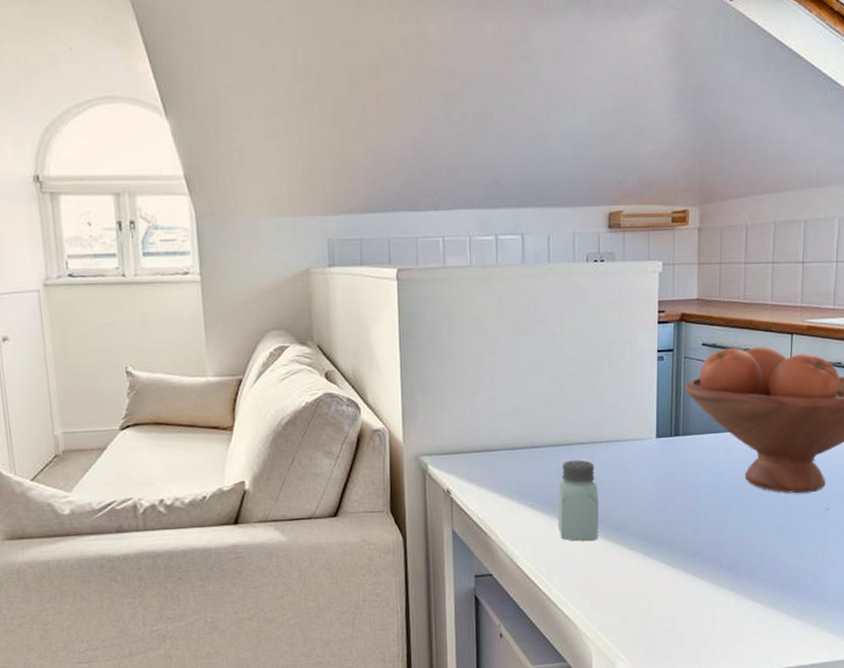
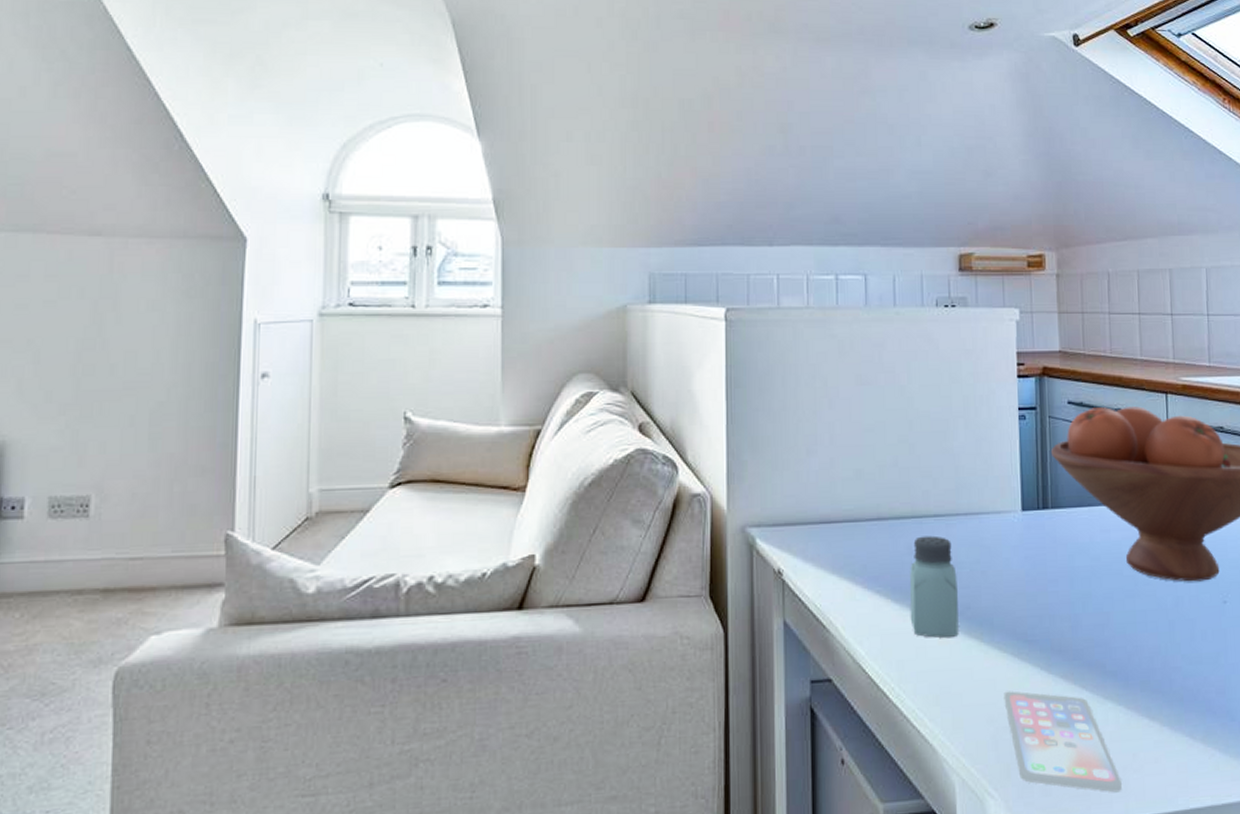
smartphone: none [634,581,728,657] -> present [1003,691,1122,793]

